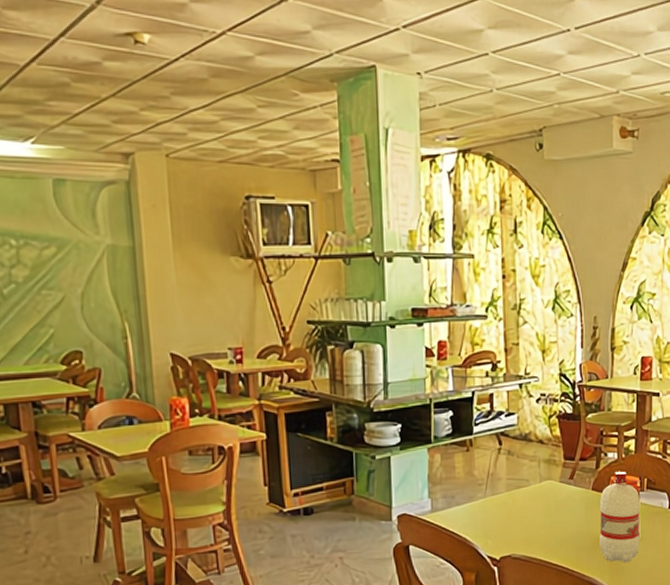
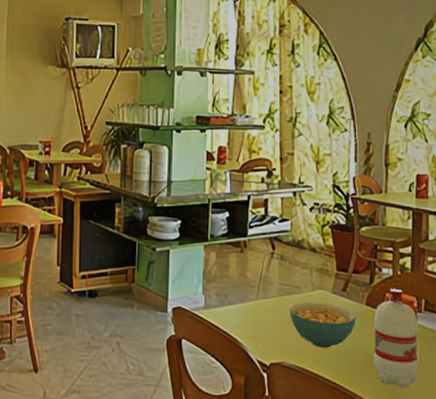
cereal bowl: none [518,493,583,536] -> present [289,302,357,348]

